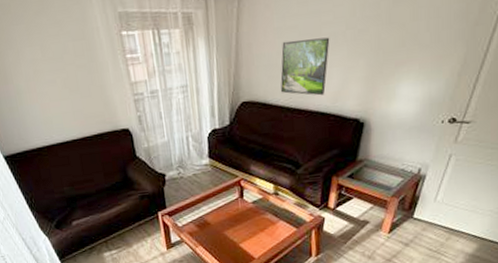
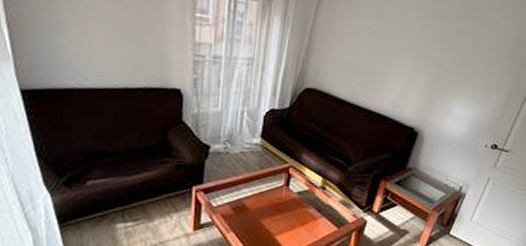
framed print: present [280,37,330,96] -> none [346,39,399,99]

